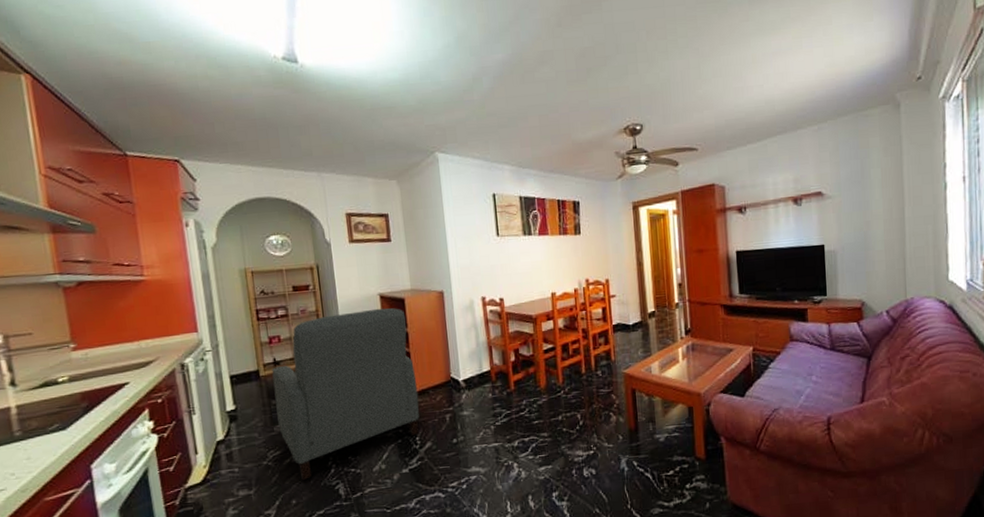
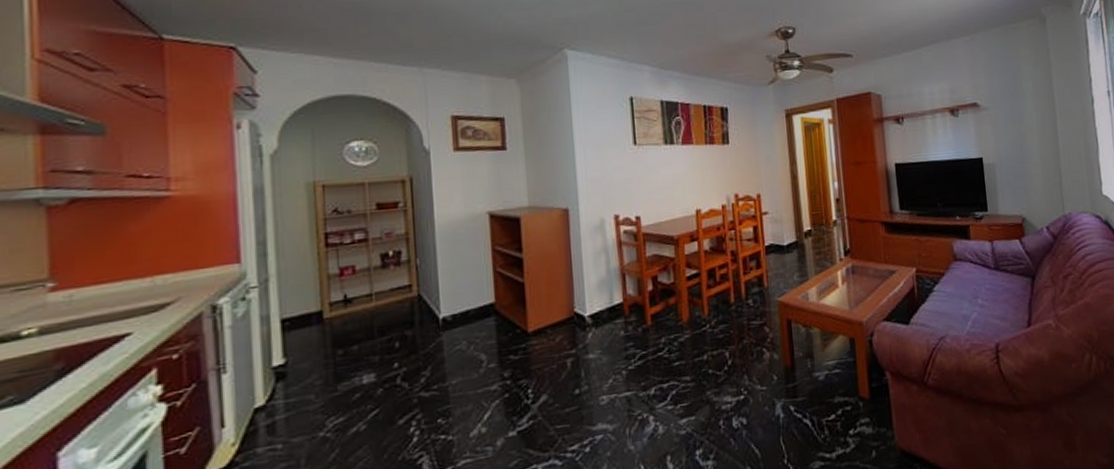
chair: present [271,308,420,480] -> none [340,229,534,454]

